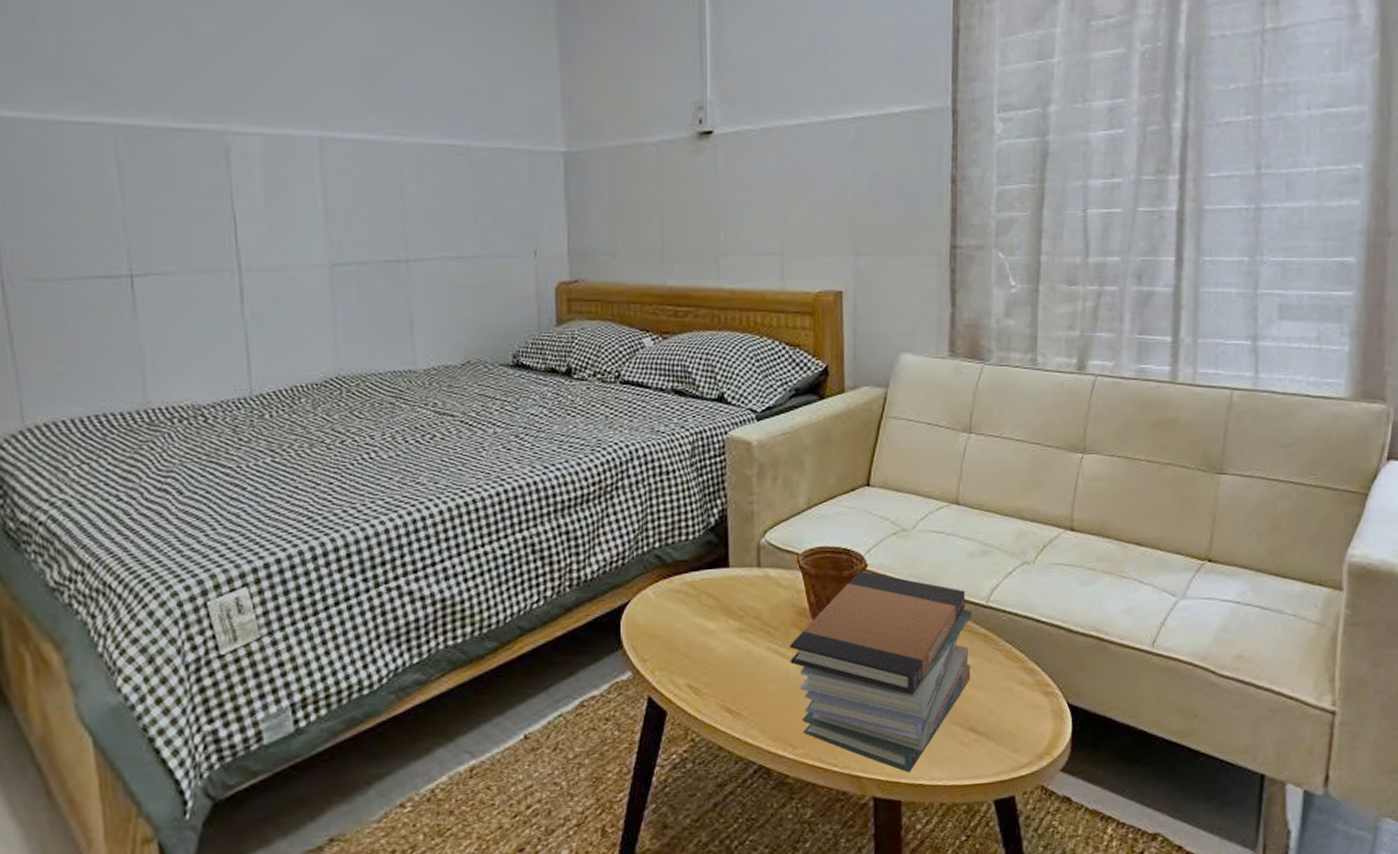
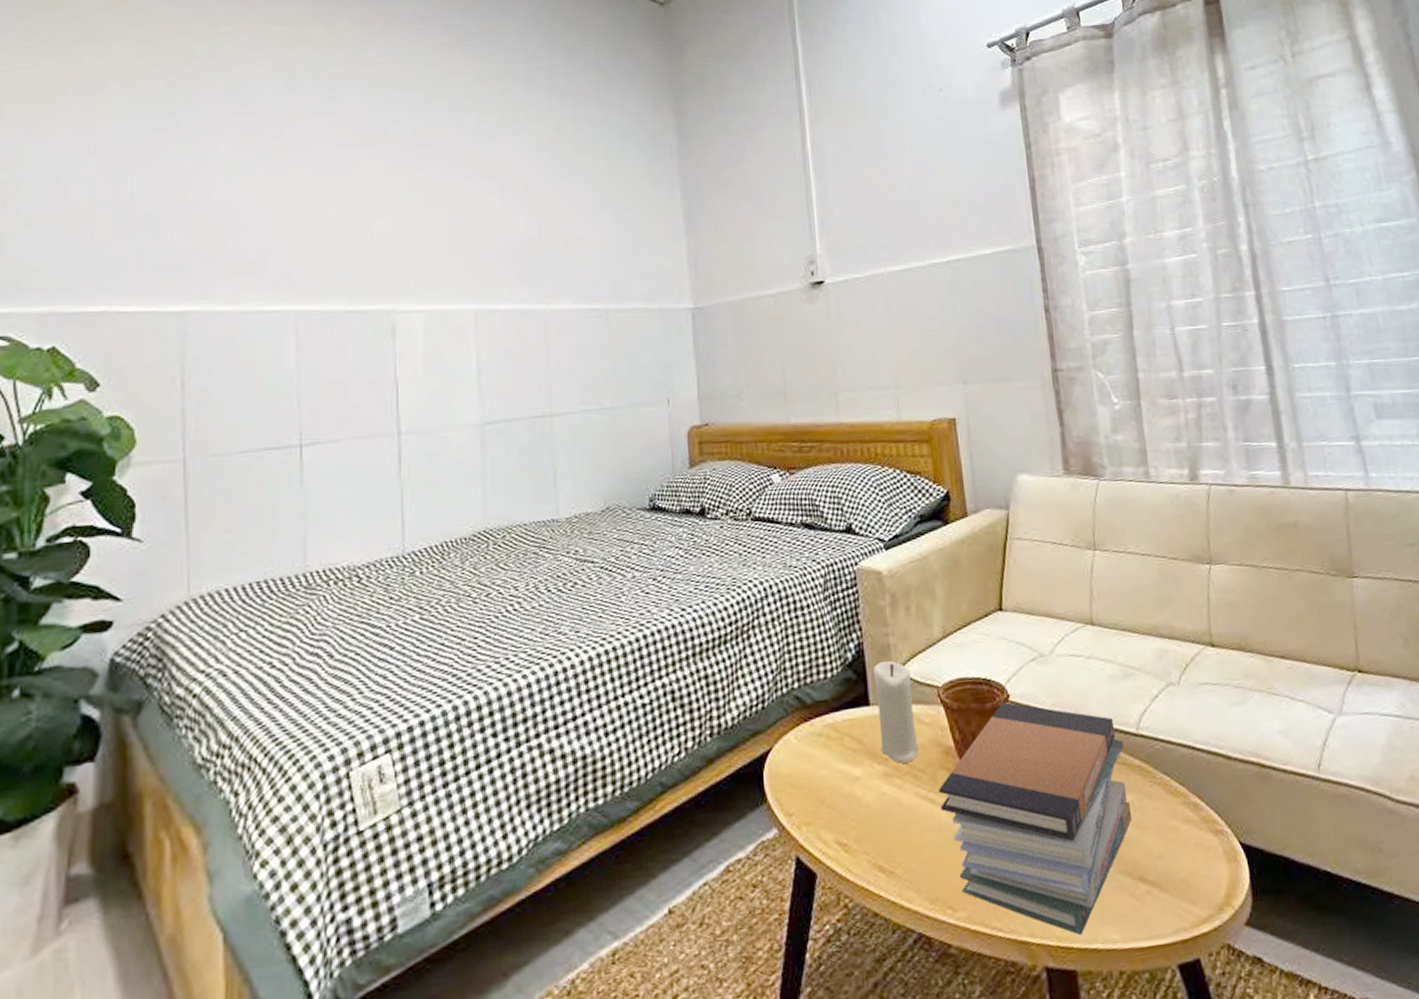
candle: none [736,526,773,620] -> present [874,660,918,763]

